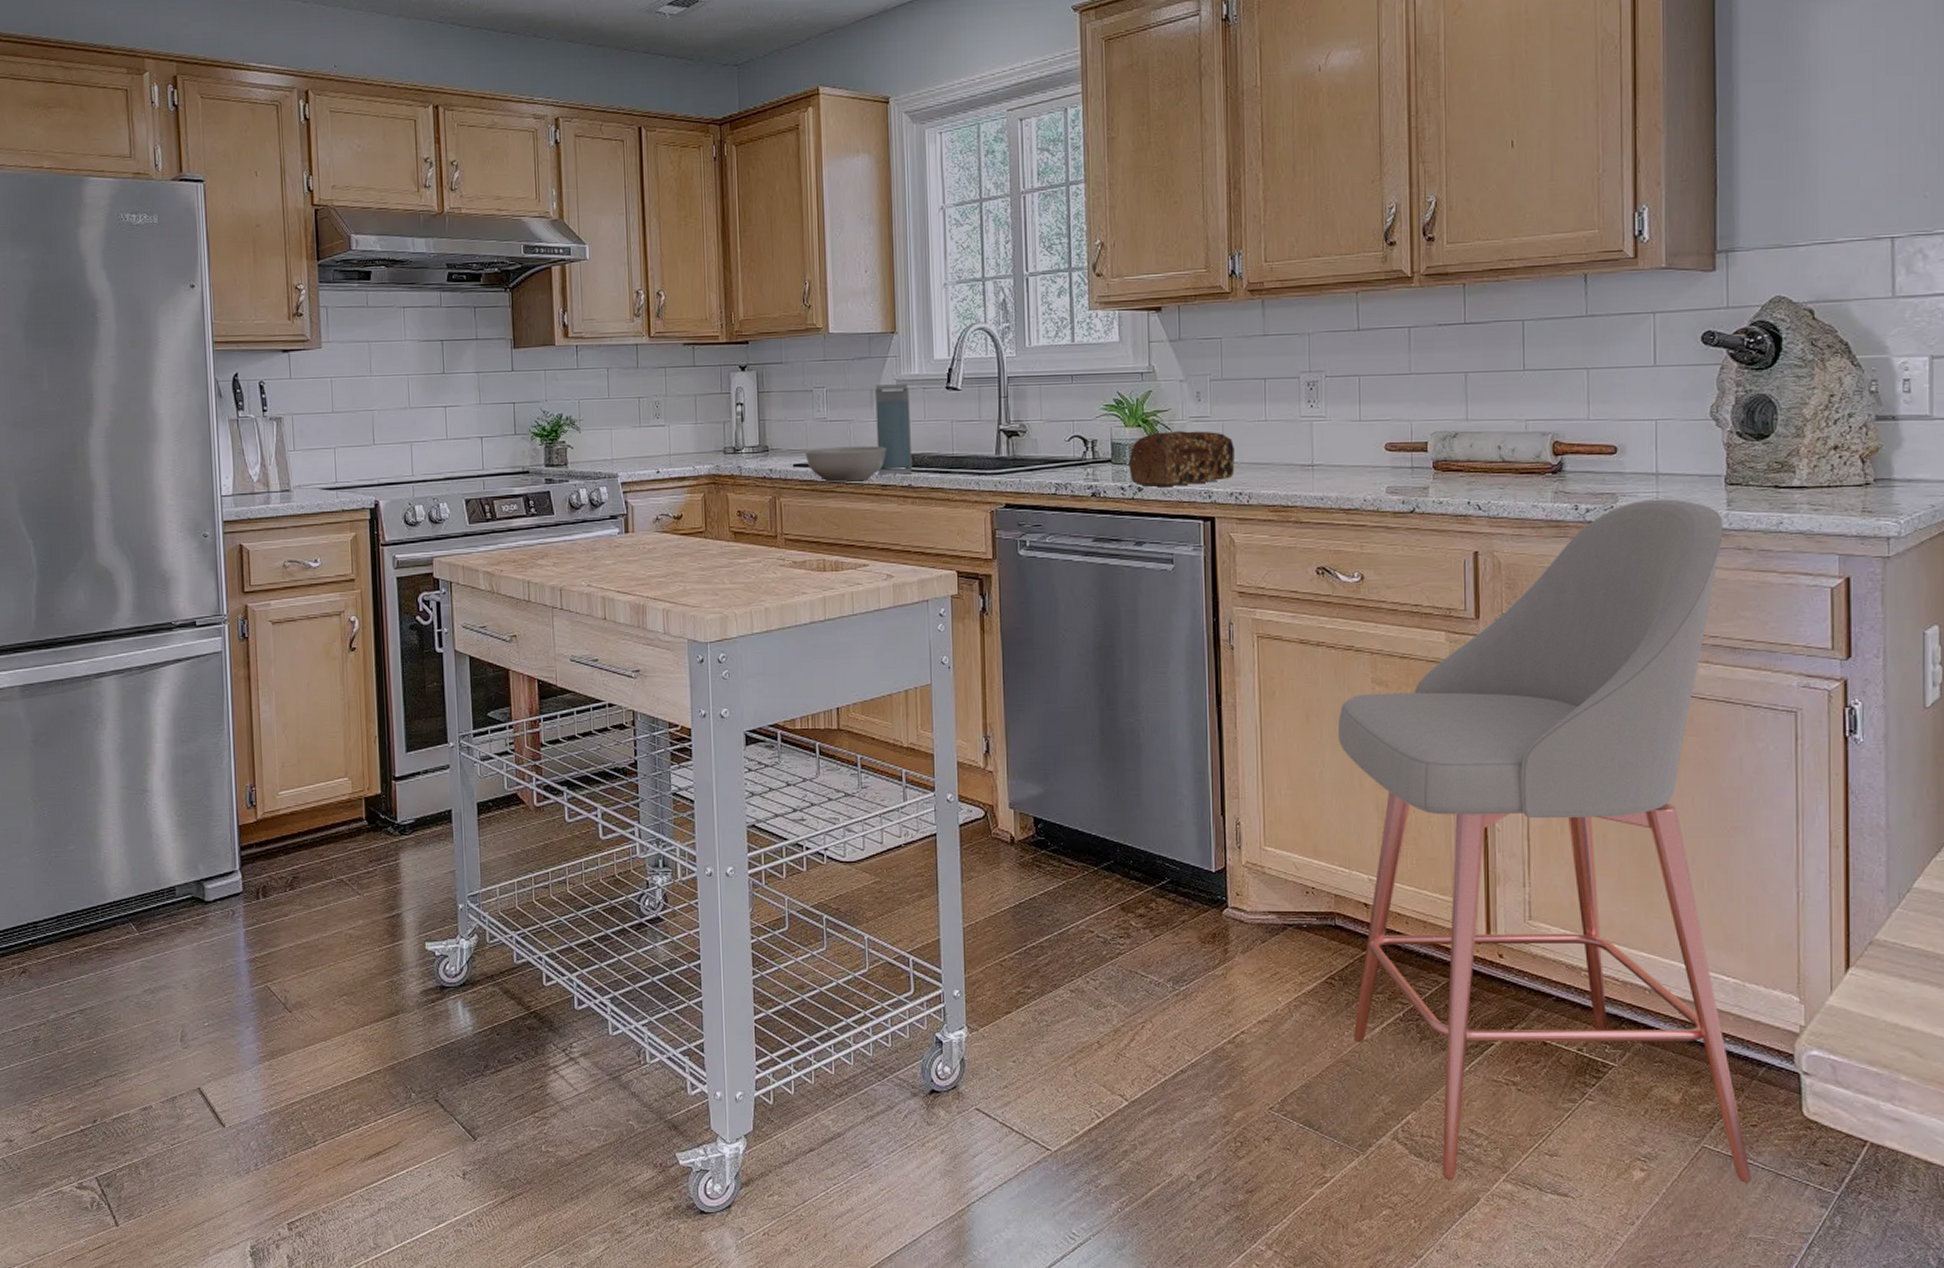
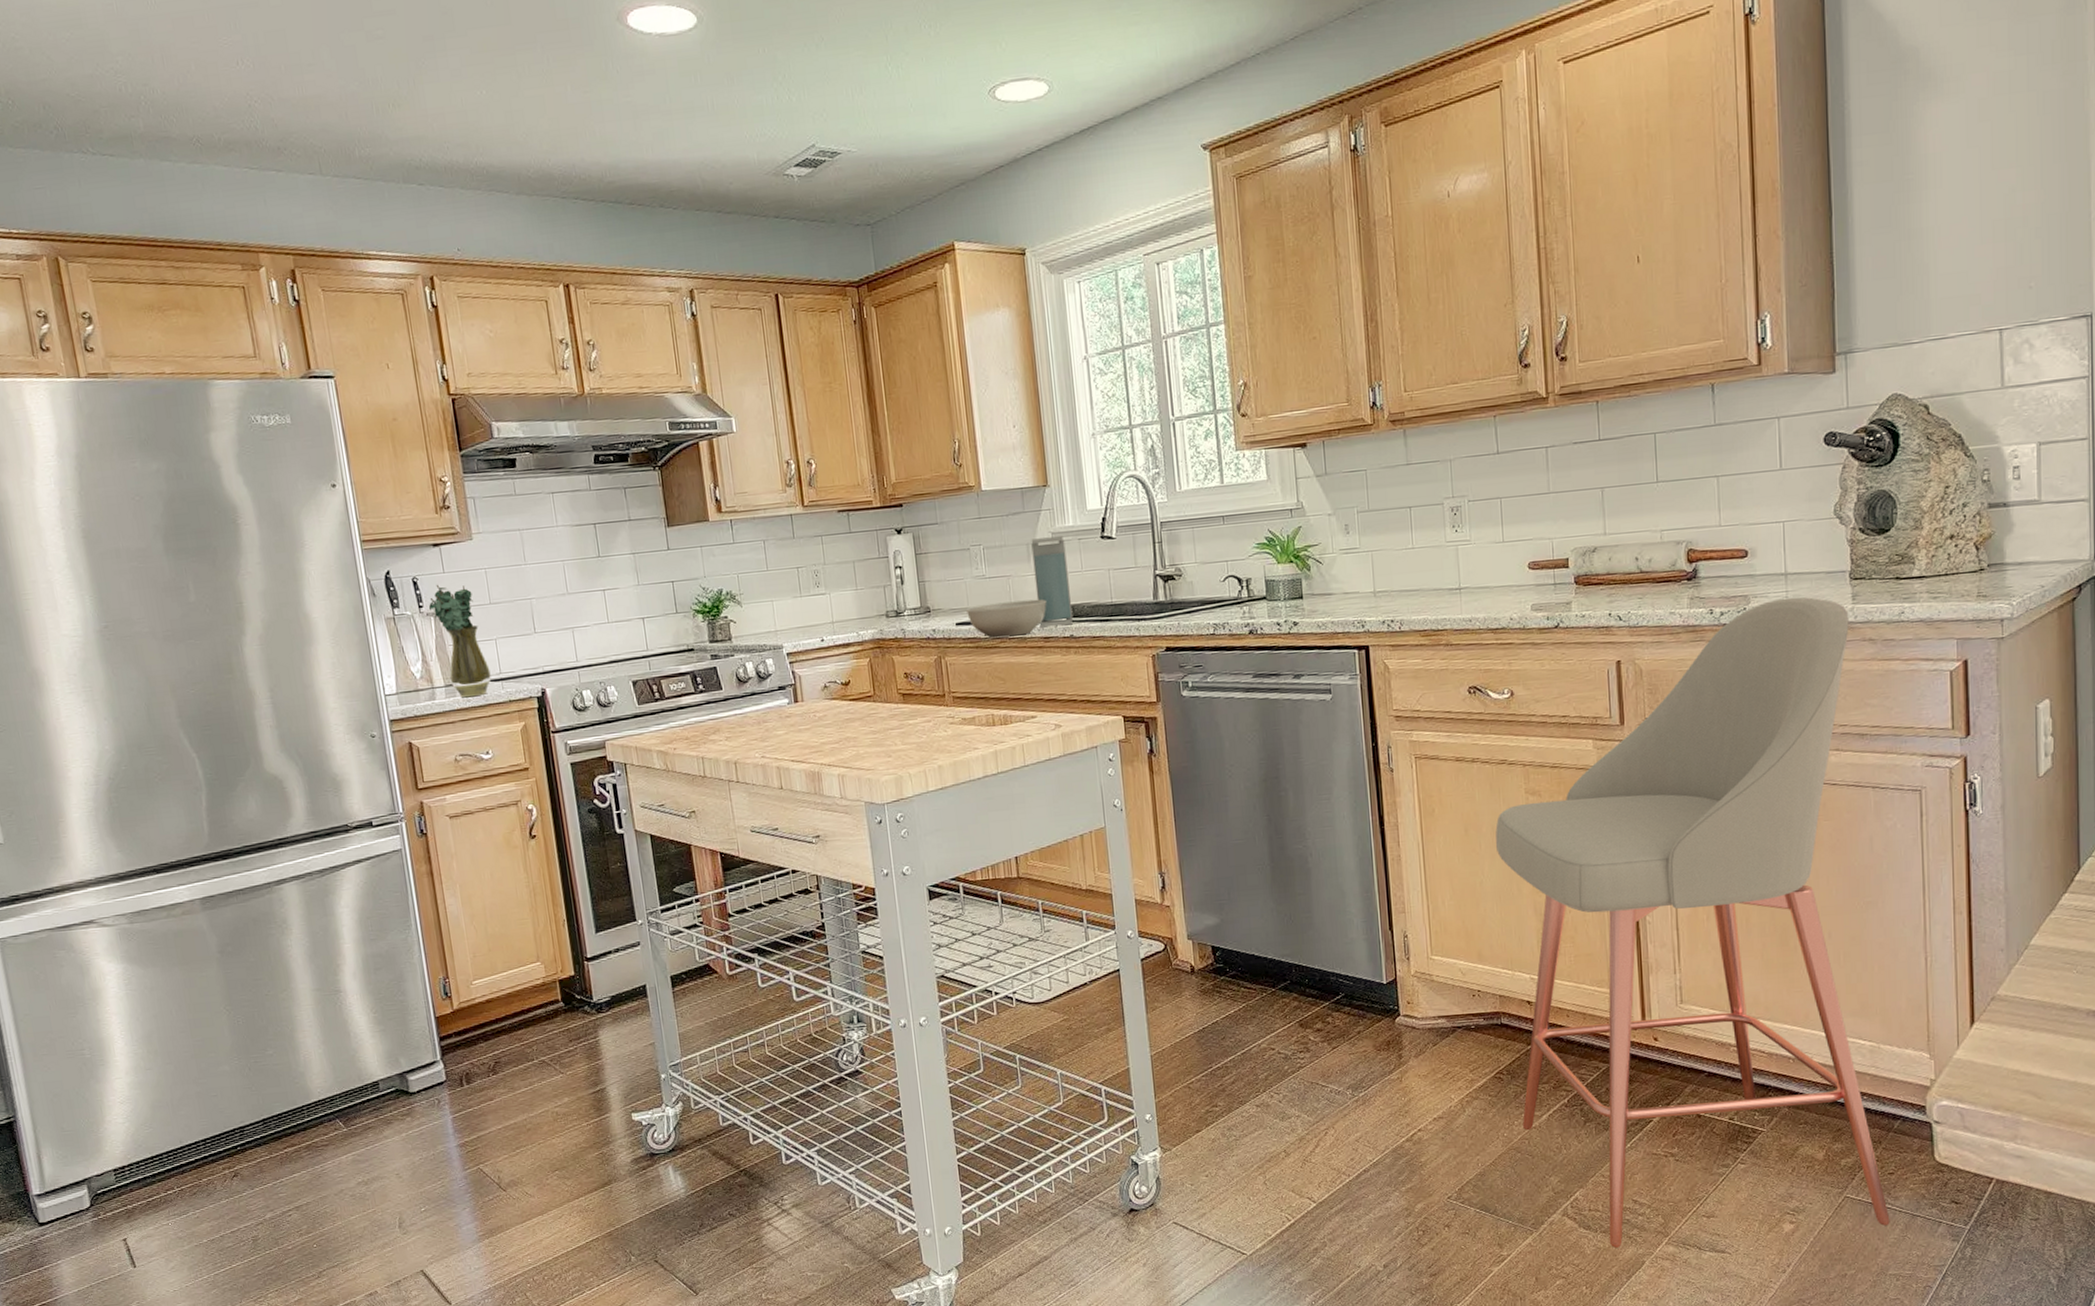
vase: none [272,389,327,504] -> present [428,584,491,698]
bread loaf: present [1129,431,1235,487] -> none [1283,562,1386,621]

